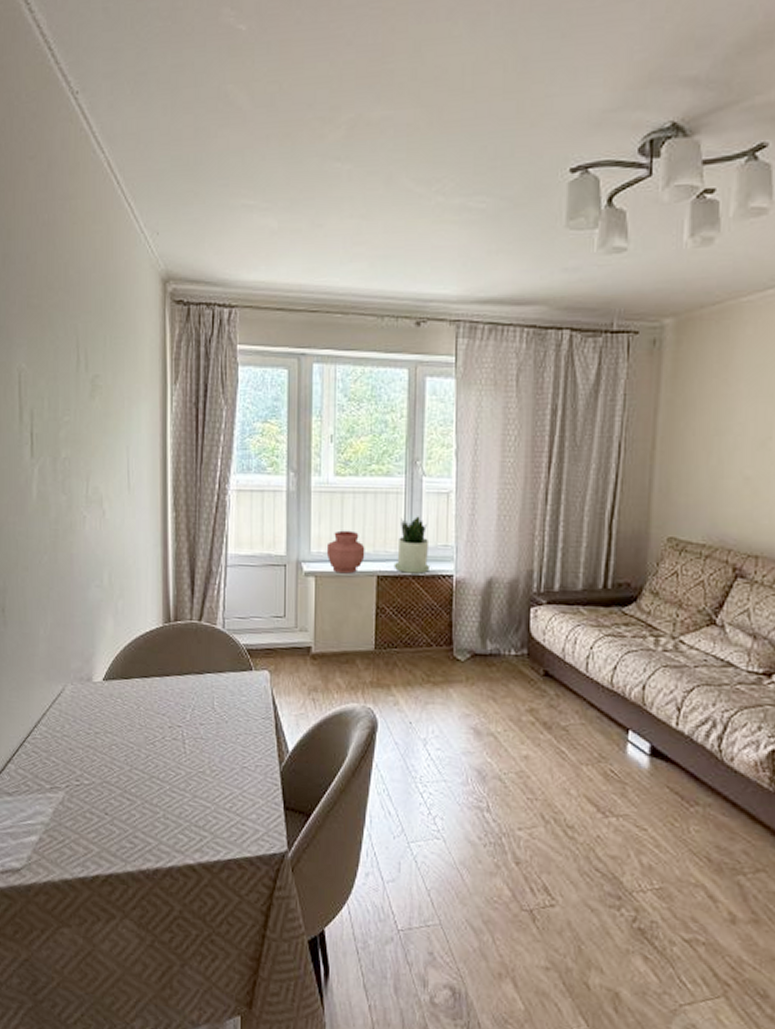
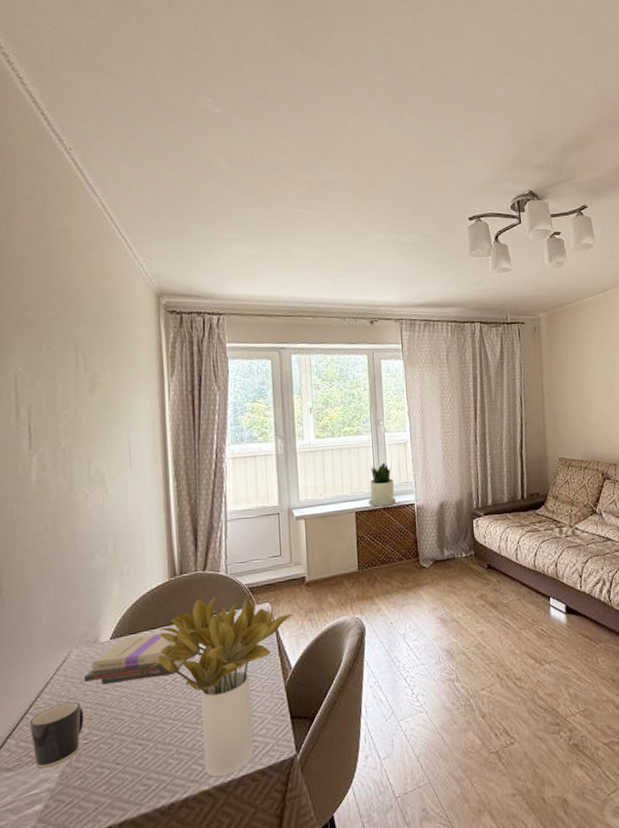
mug: none [27,738,77,801] -> present [29,701,84,768]
books: none [78,682,177,732] -> present [84,632,187,684]
flower bouquet: none [141,651,294,855] -> present [151,595,293,778]
vase: present [326,530,365,574] -> none [312,479,345,514]

